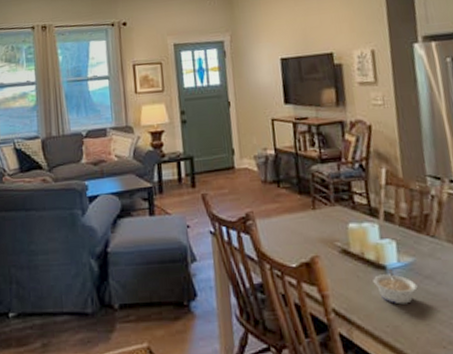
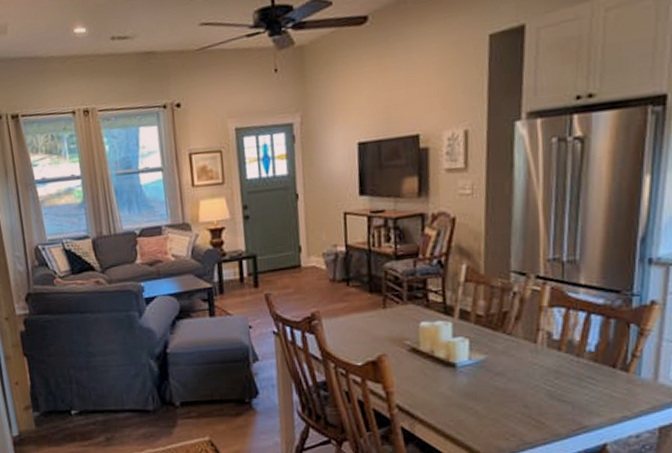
legume: present [373,269,418,305] -> none [441,366,487,400]

